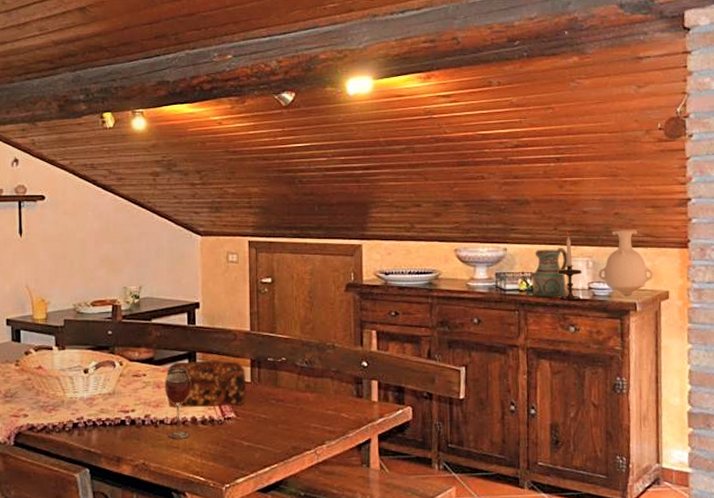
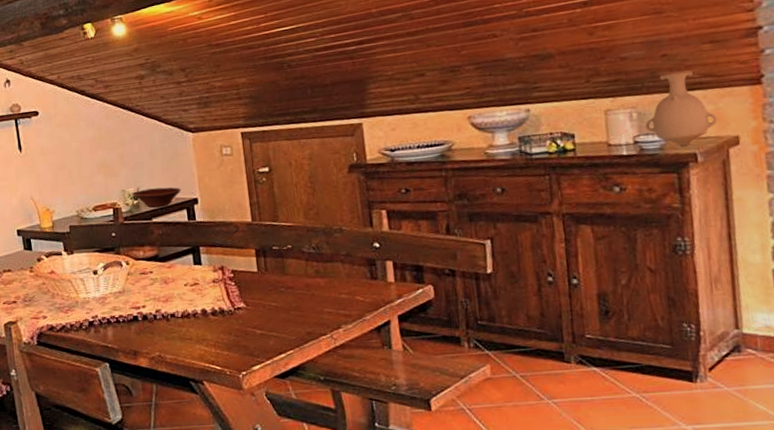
ceramic bowl: none [134,288,184,309] -> present [132,187,181,209]
wineglass: present [164,367,190,439] -> none [171,262,201,331]
bread loaf: present [166,360,246,408] -> none [172,252,254,302]
ceramic pitcher: present [532,248,568,298] -> none [563,101,607,159]
candlestick: present [558,231,582,301] -> none [594,82,625,159]

